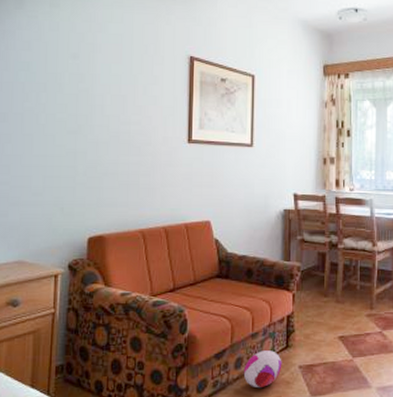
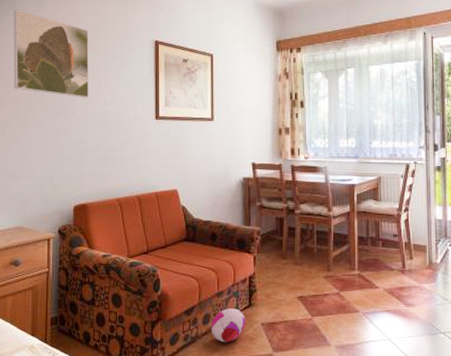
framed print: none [19,10,112,116] -> present [13,10,88,98]

